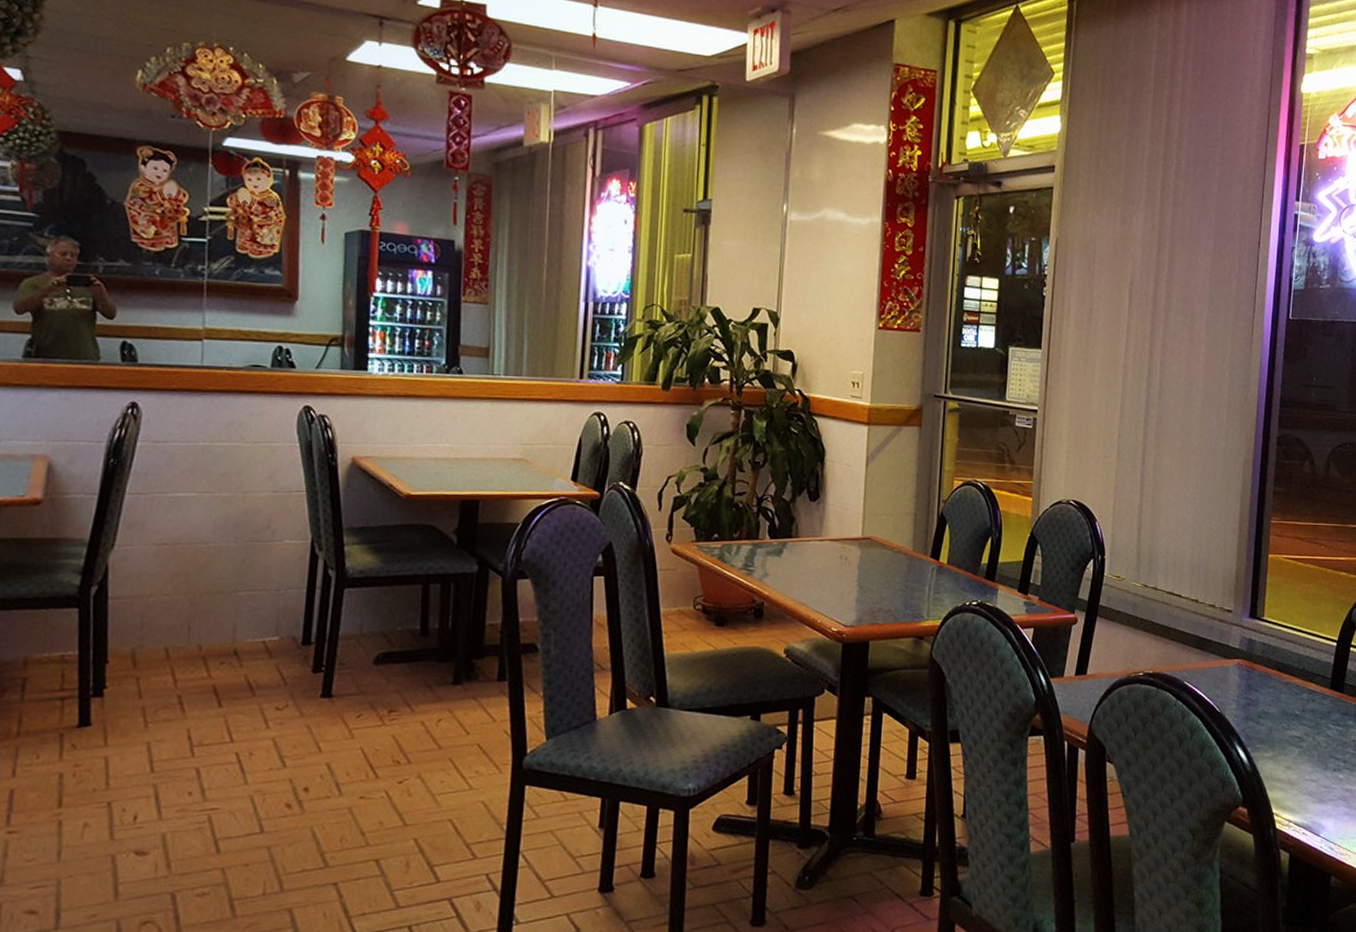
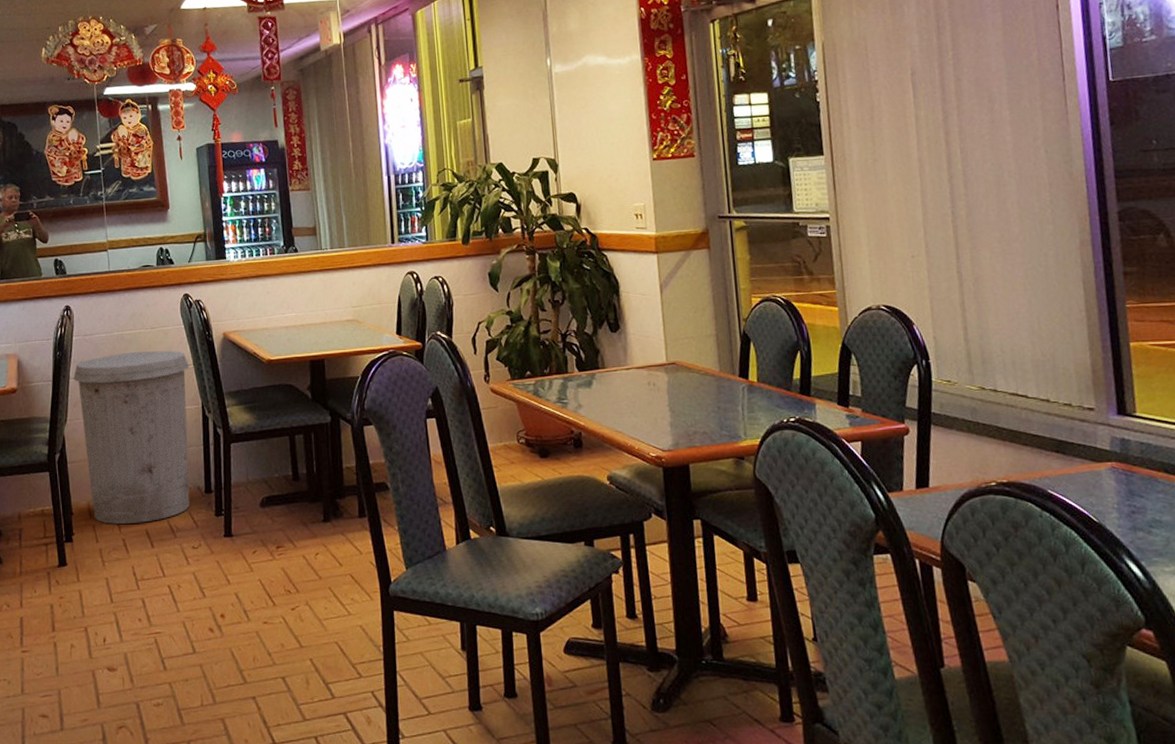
trash can: none [131,468,301,677] -> present [73,350,190,524]

